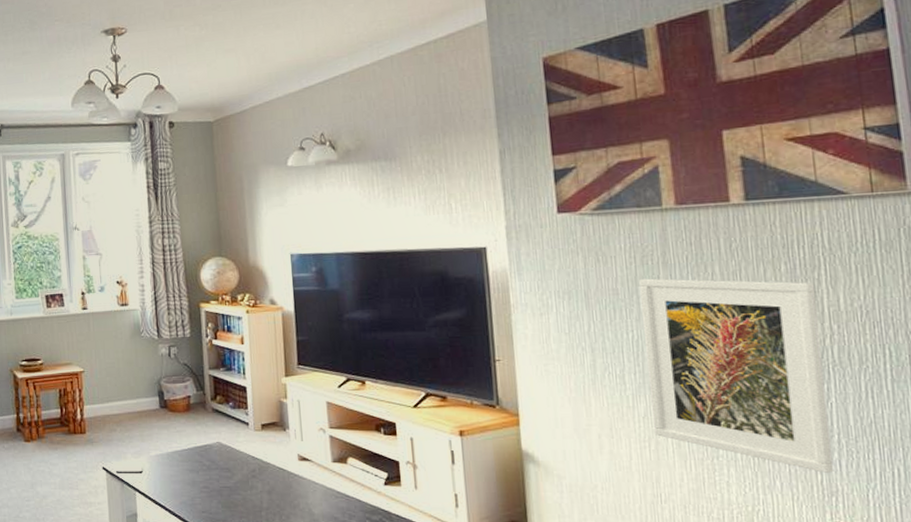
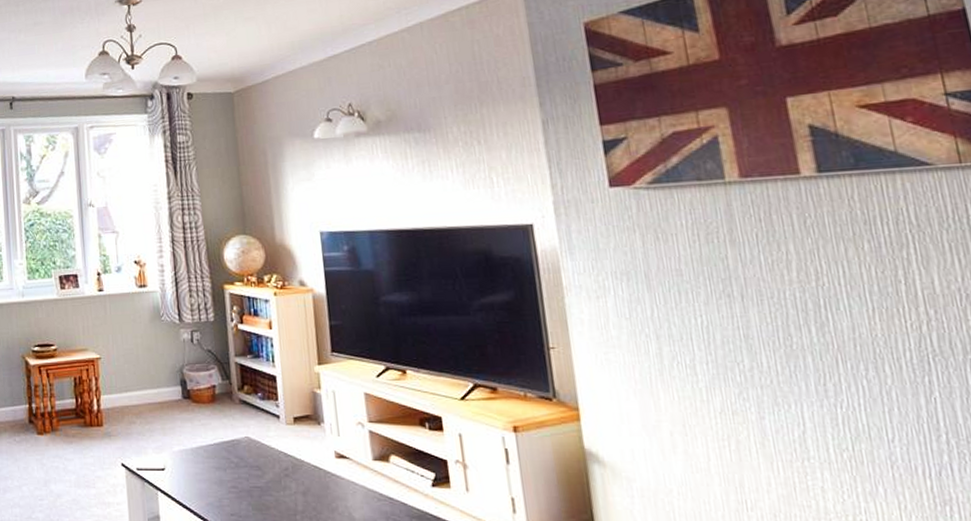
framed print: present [639,278,834,473] -> none [705,257,945,478]

